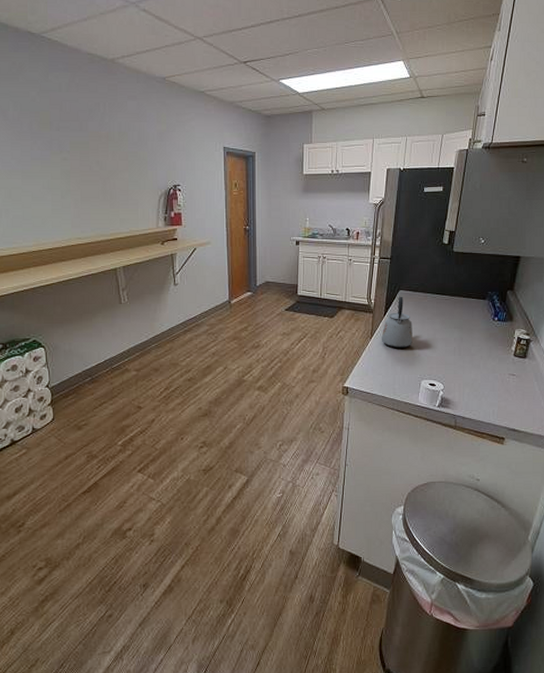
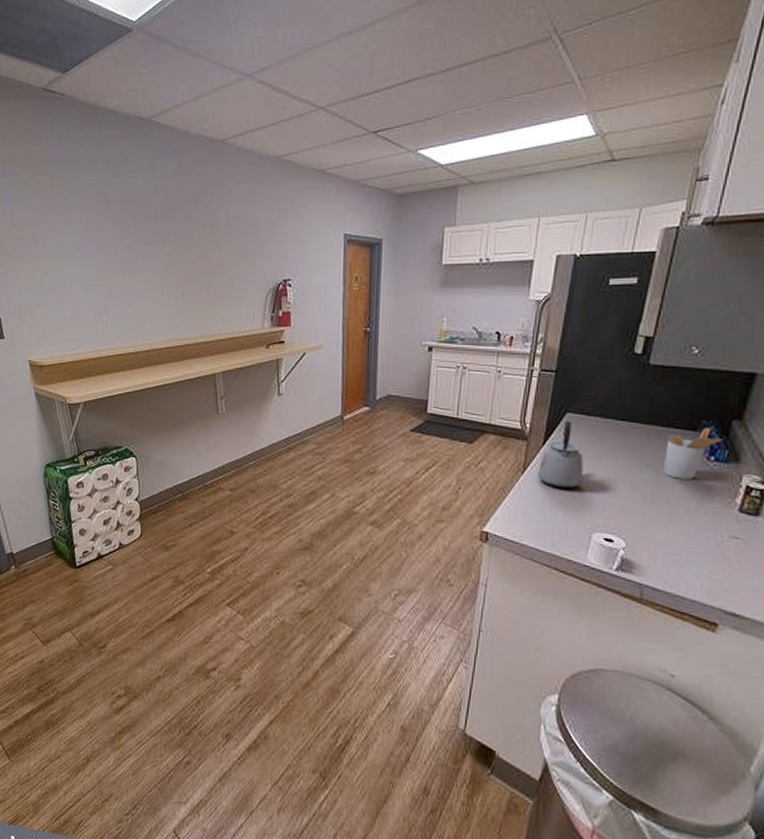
utensil holder: none [465,296,502,335] -> present [662,427,723,480]

